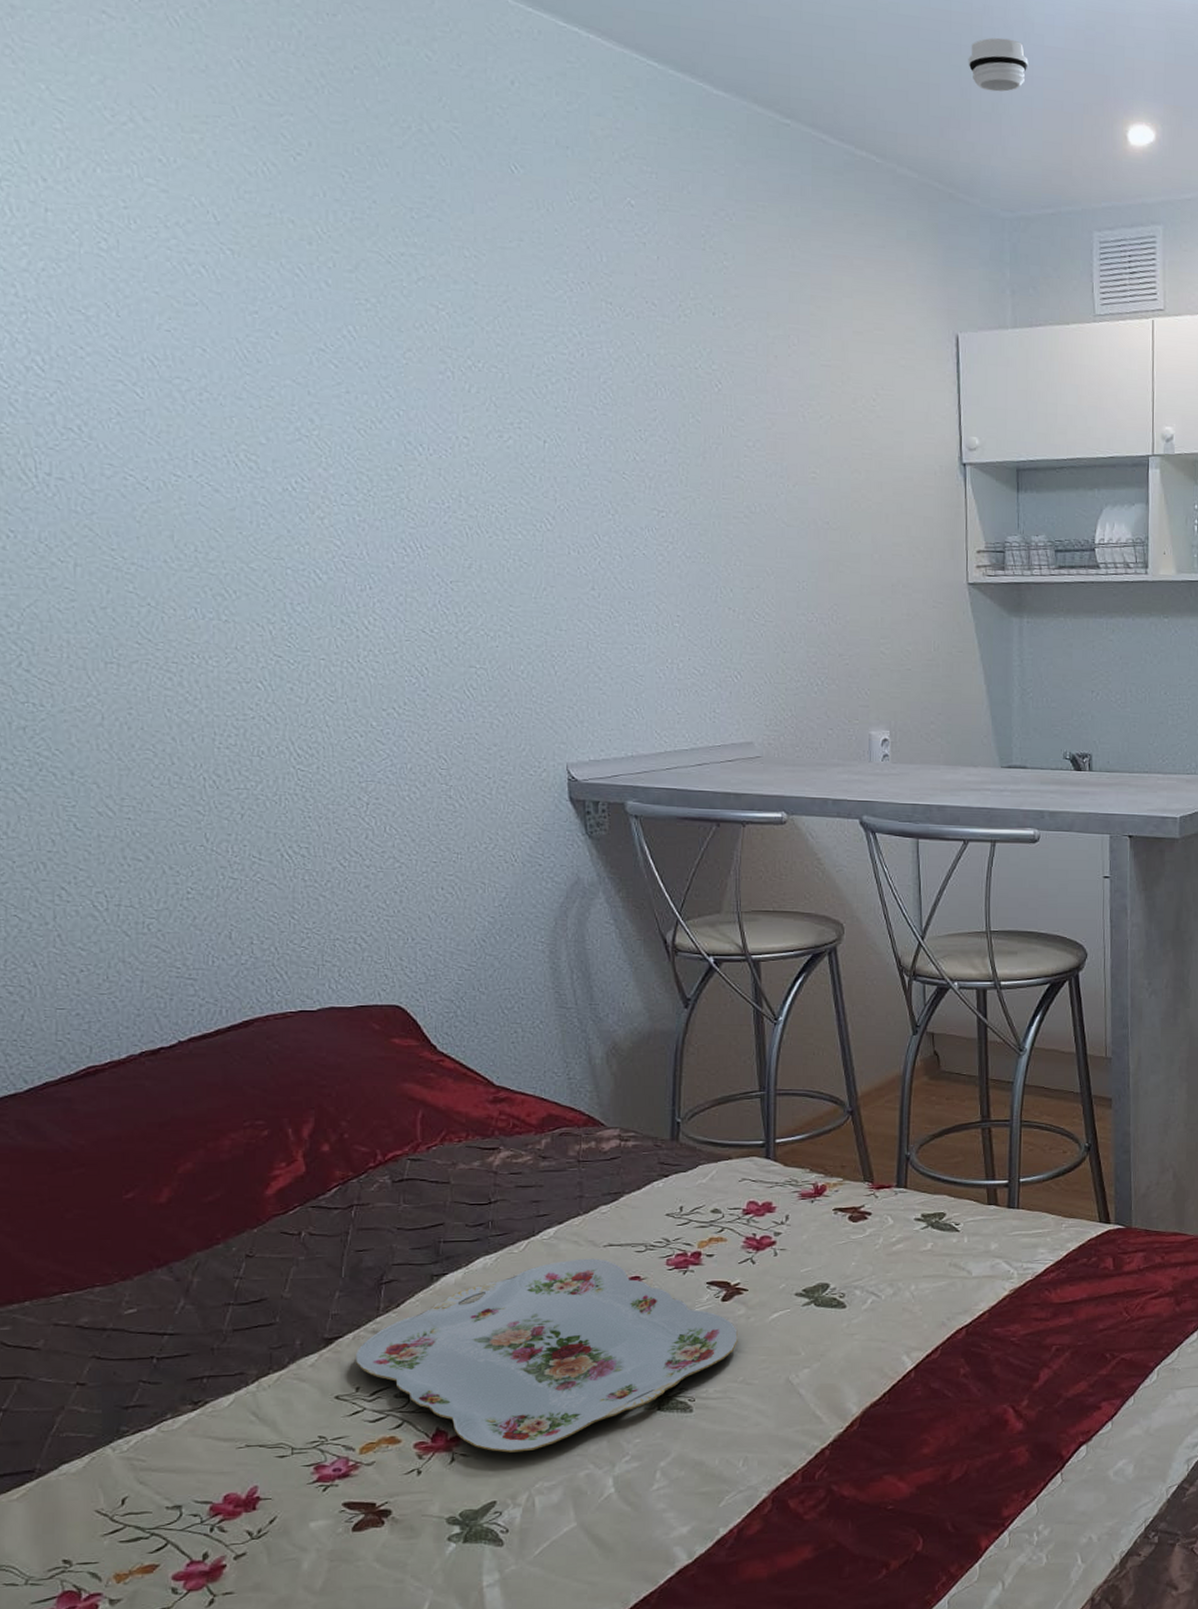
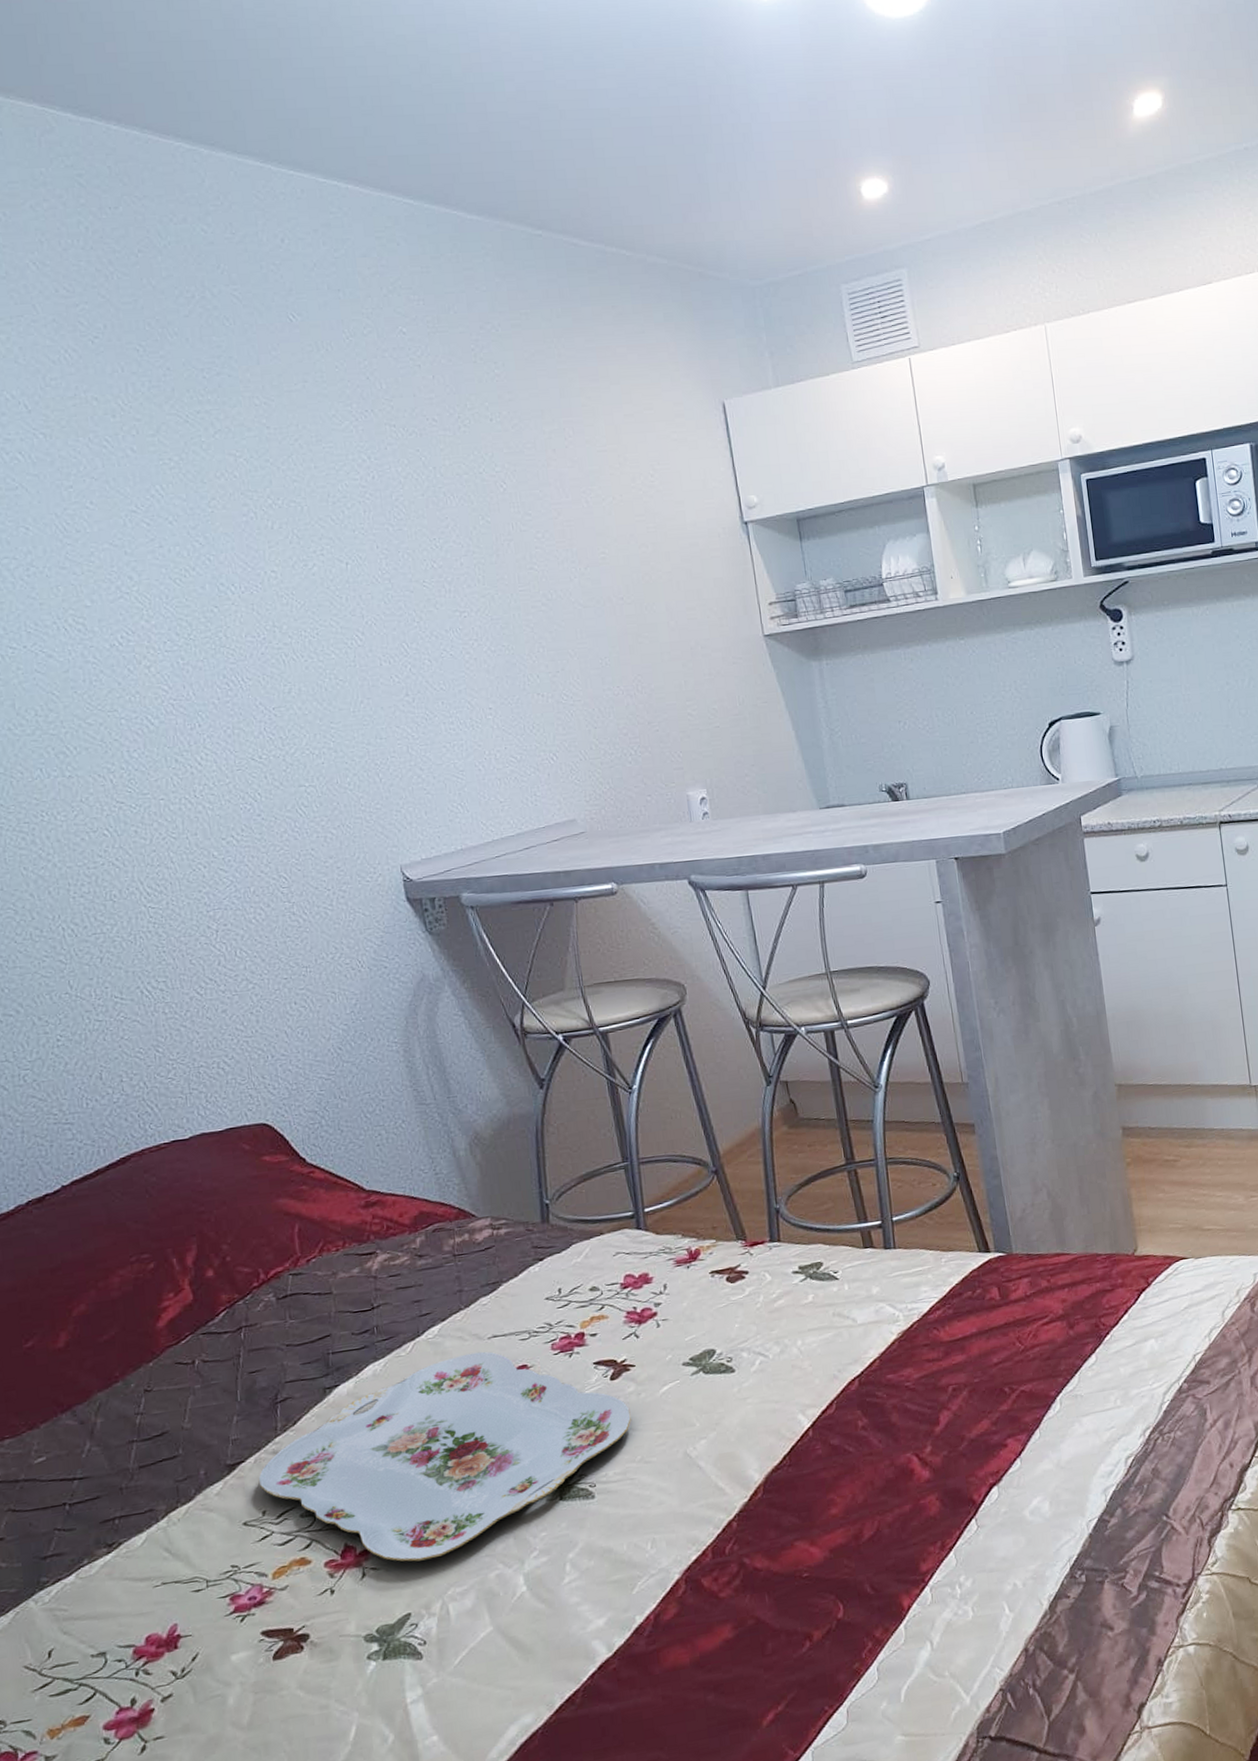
smoke detector: present [968,37,1029,92] -> none [700,122,759,173]

